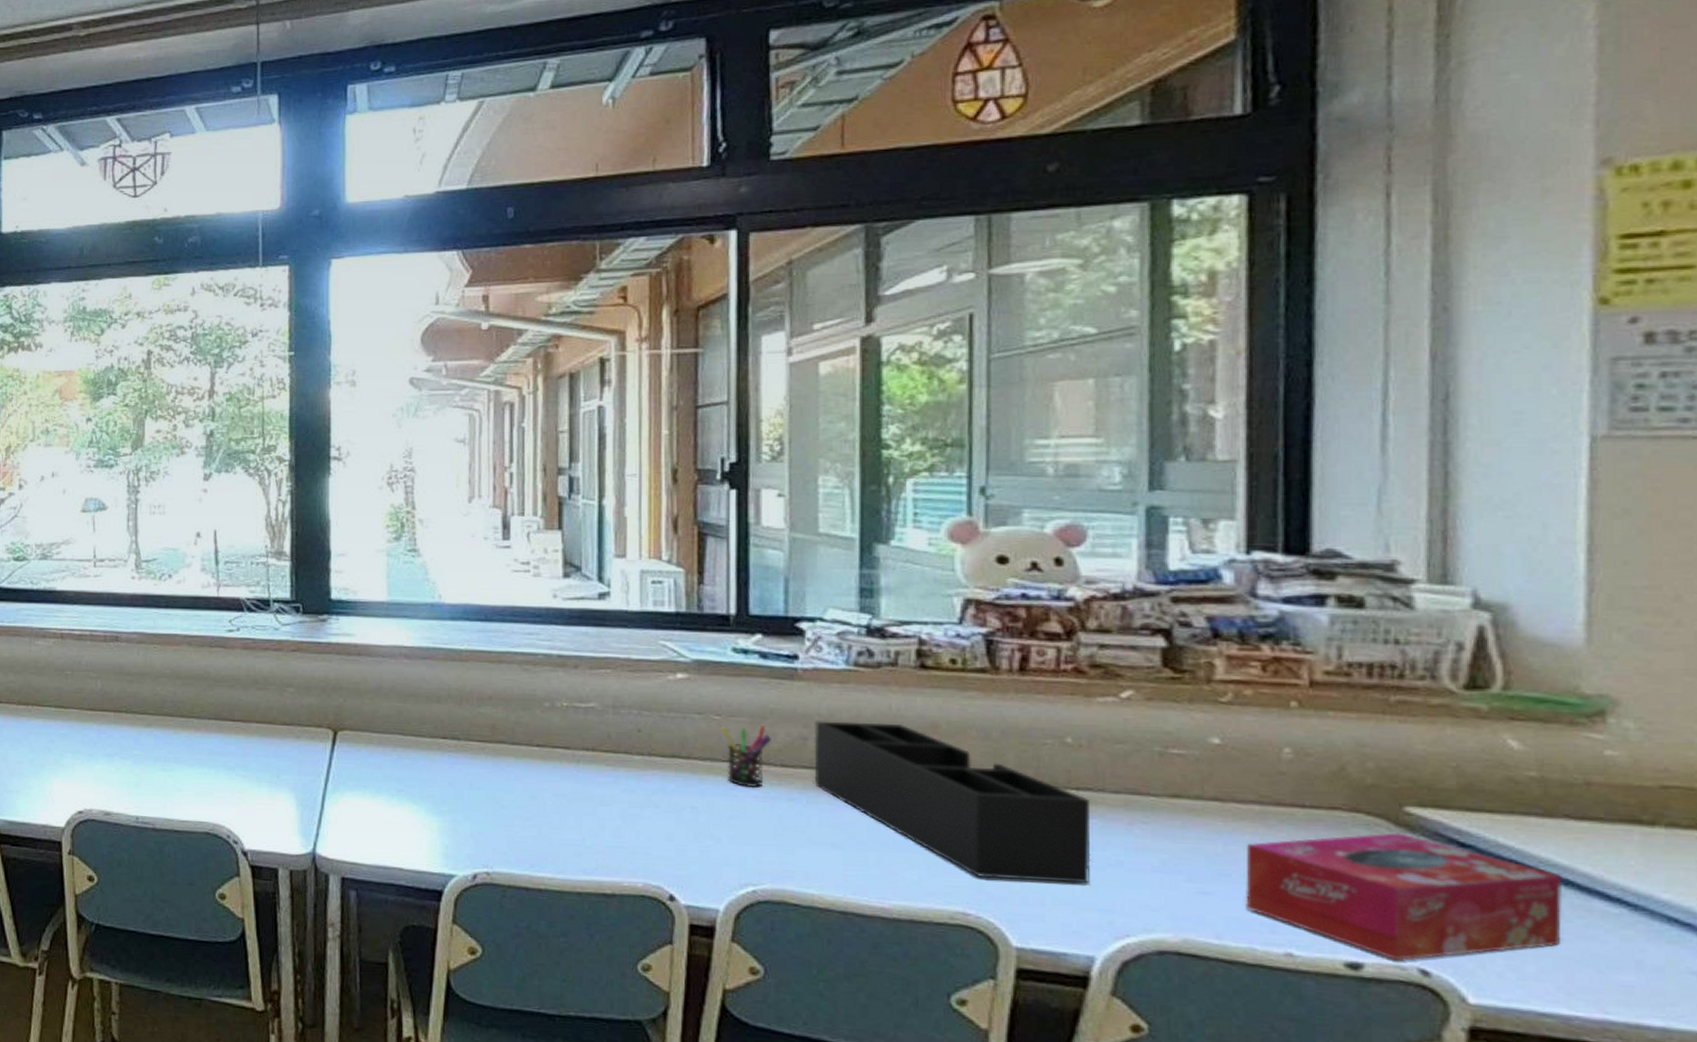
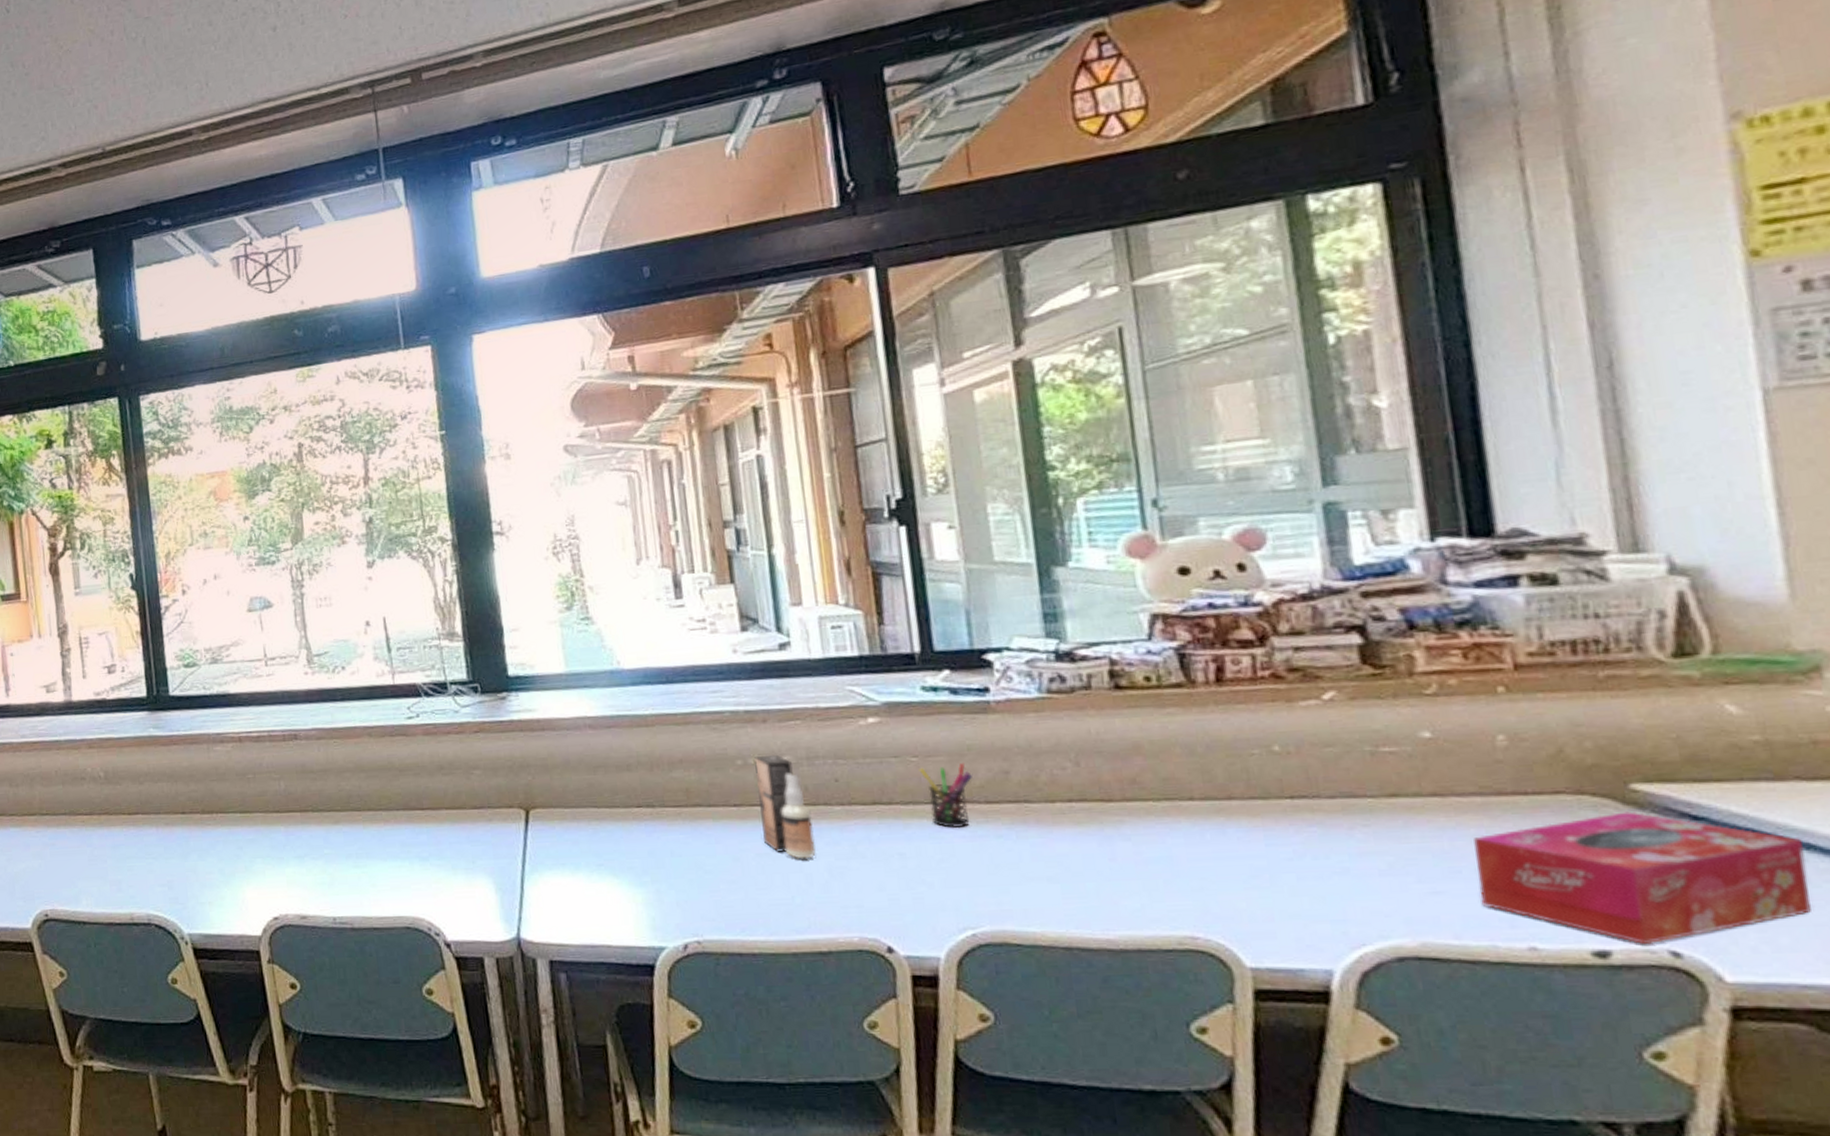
spray bottle: none [561,699,611,804] -> present [754,754,816,860]
desk organizer: present [814,721,1091,884] -> none [1015,748,1317,899]

